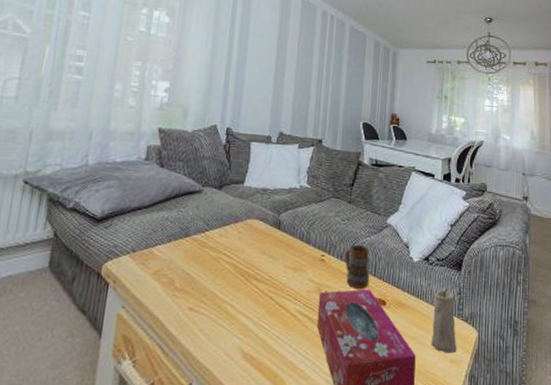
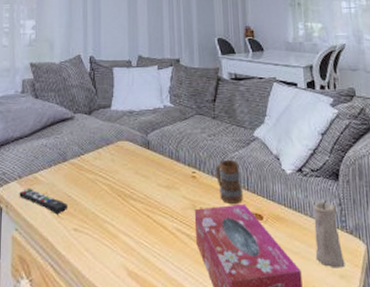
remote control: none [130,264,186,293] -> present [19,189,69,215]

